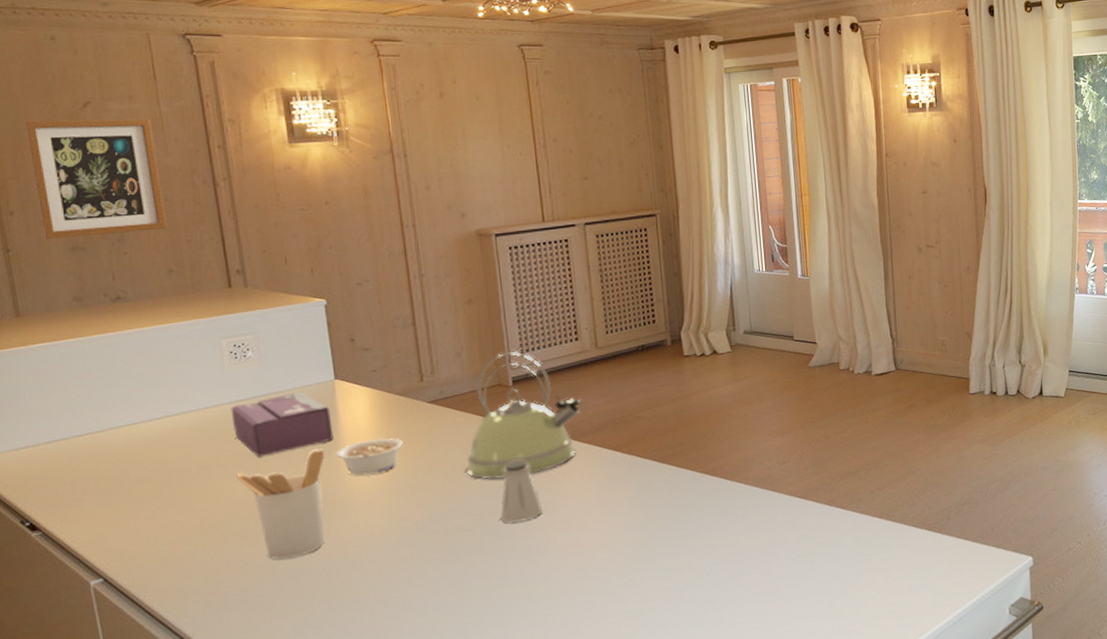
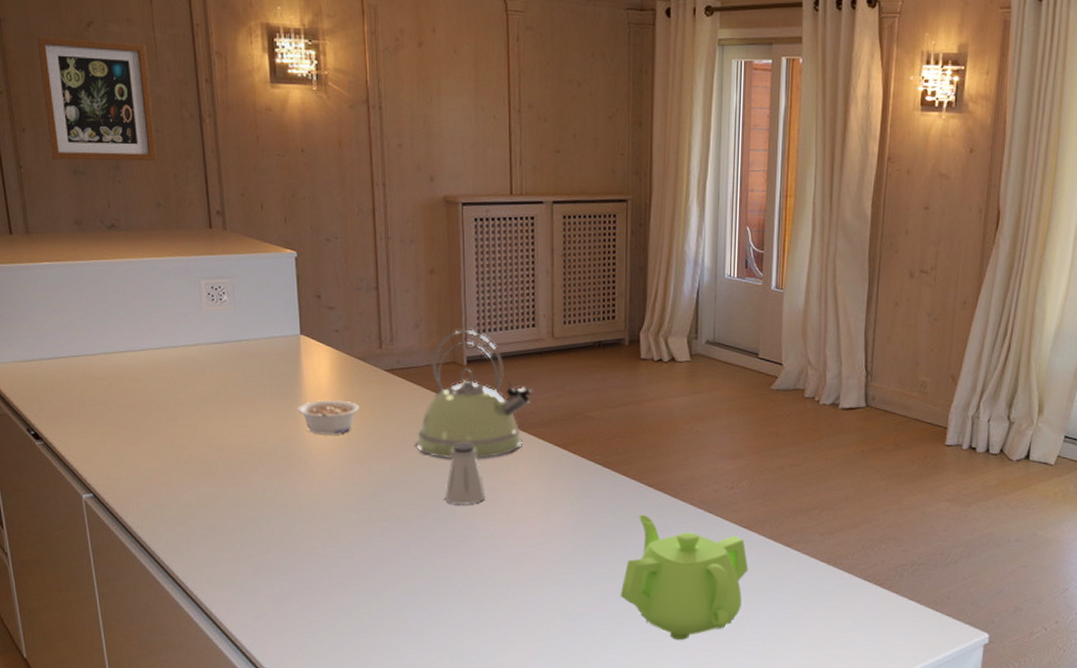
tissue box: present [230,391,334,457] -> none [206,341,296,401]
utensil holder: present [236,450,324,560] -> none [208,402,287,504]
teapot: none [687,501,809,617] -> present [620,514,749,641]

